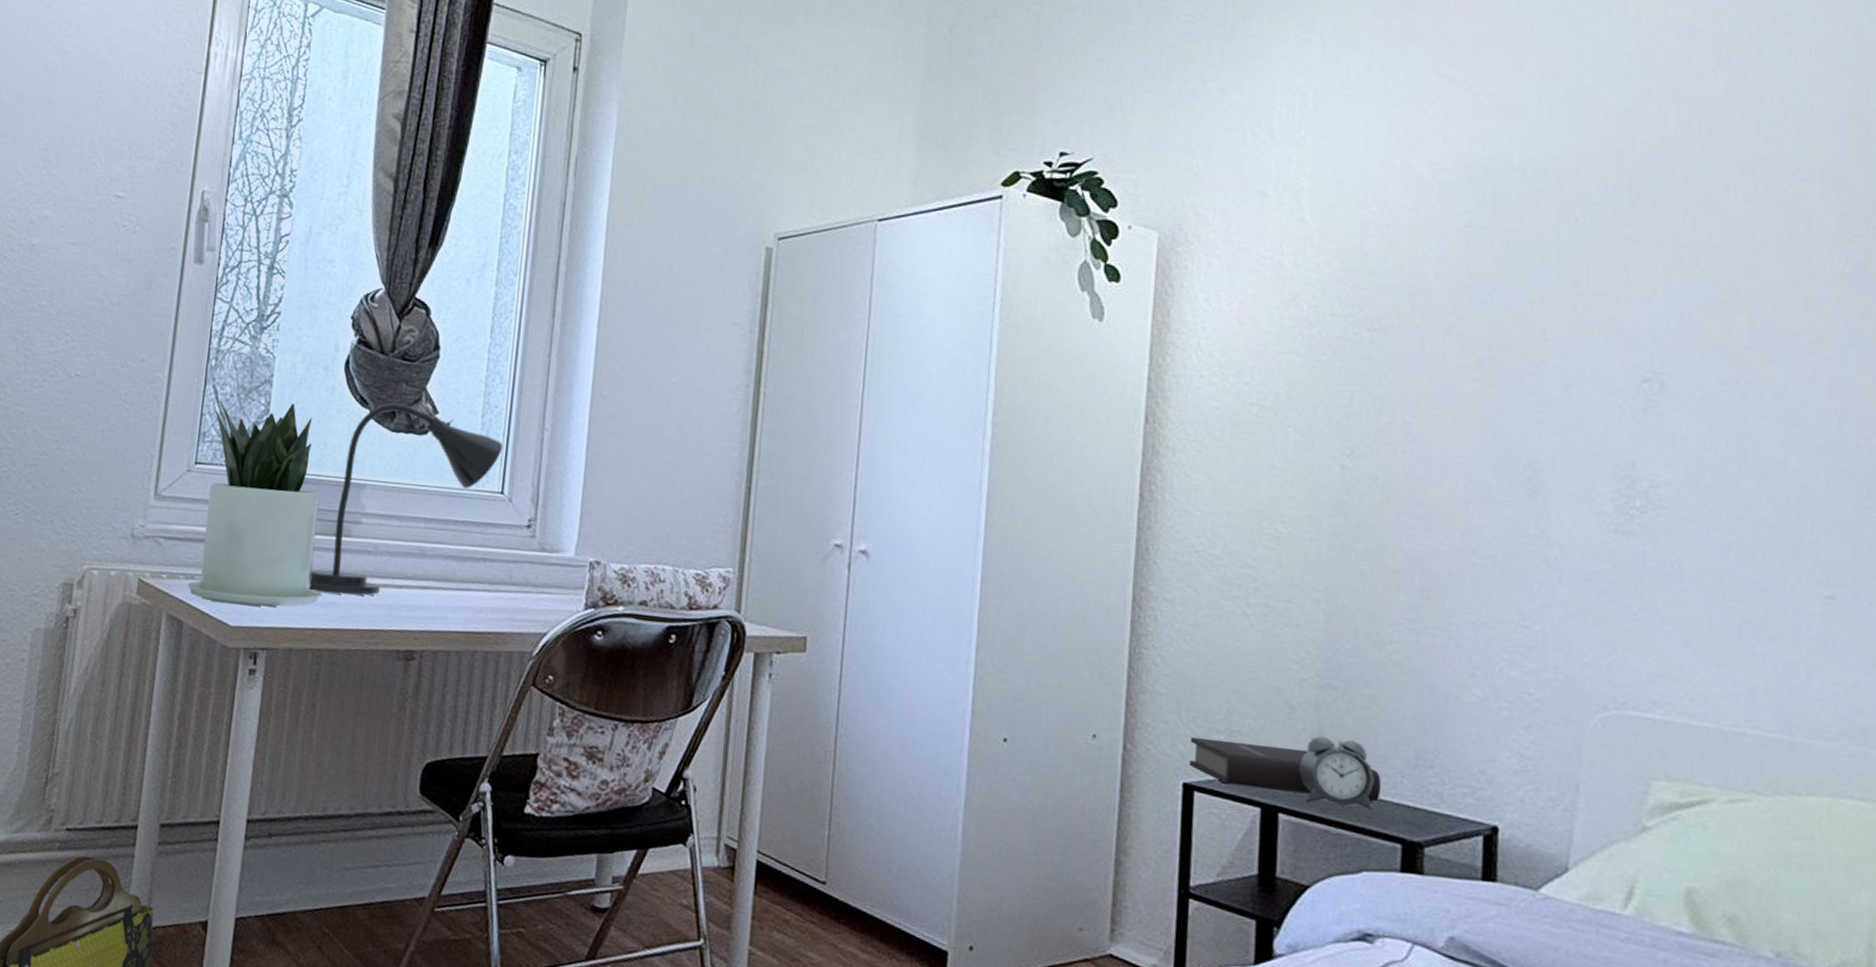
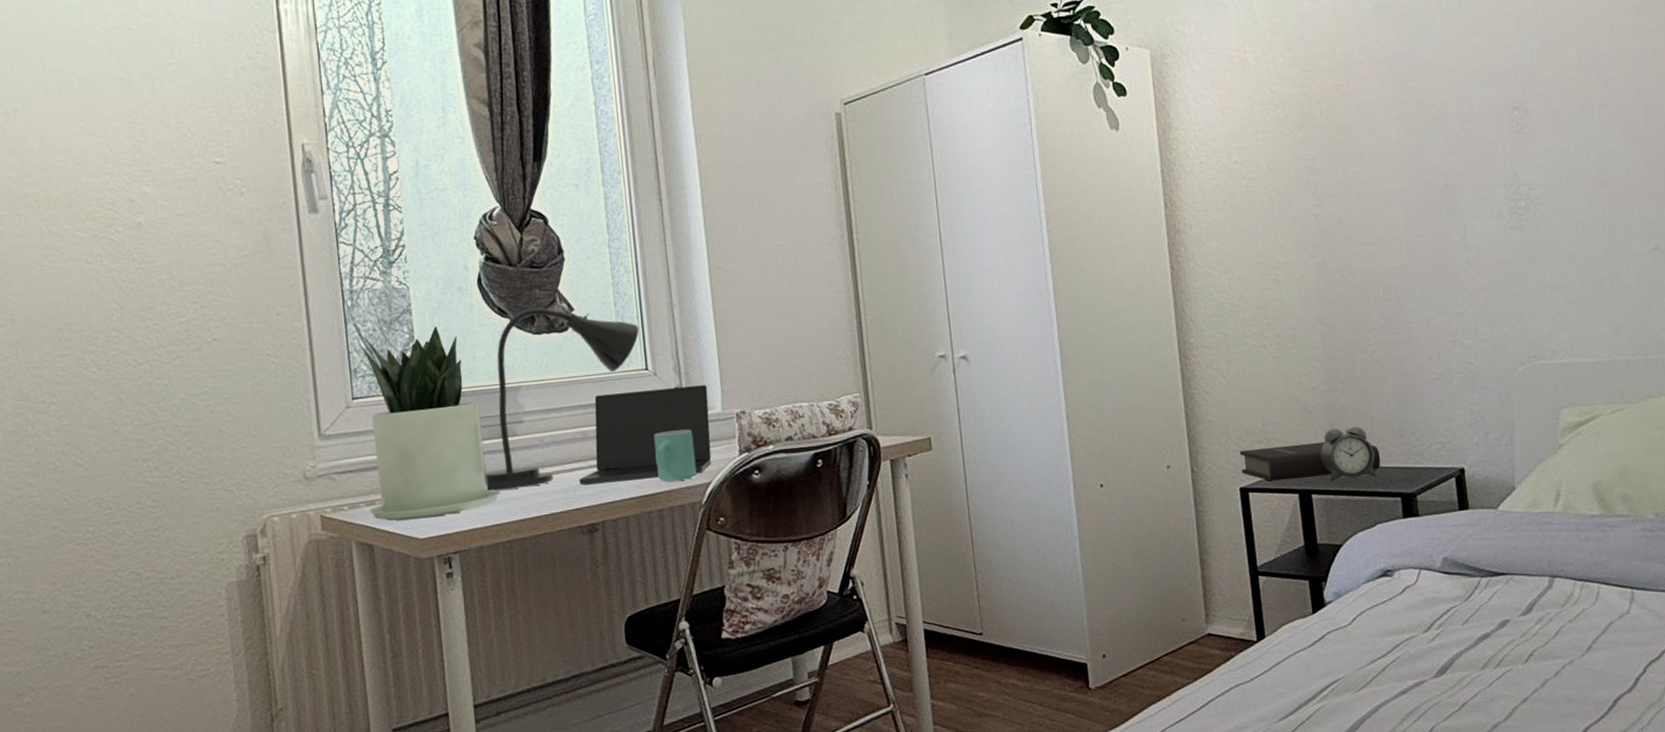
laptop: none [406,511,564,621] -> present [579,385,712,486]
mug: none [490,565,538,625] -> present [654,429,697,482]

